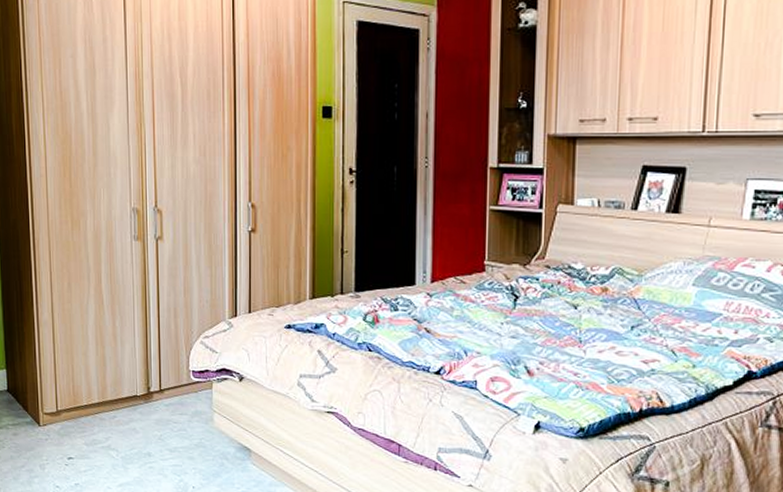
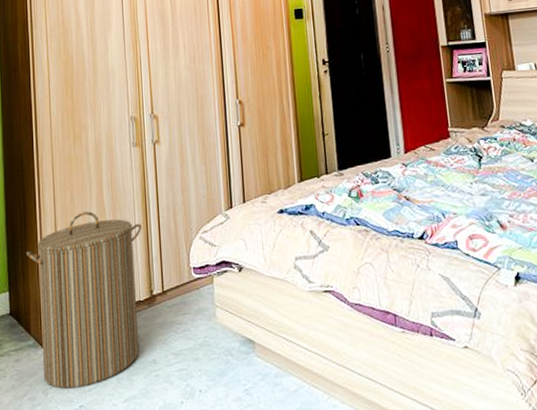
laundry hamper: none [23,301,141,468] -> present [26,211,142,389]

